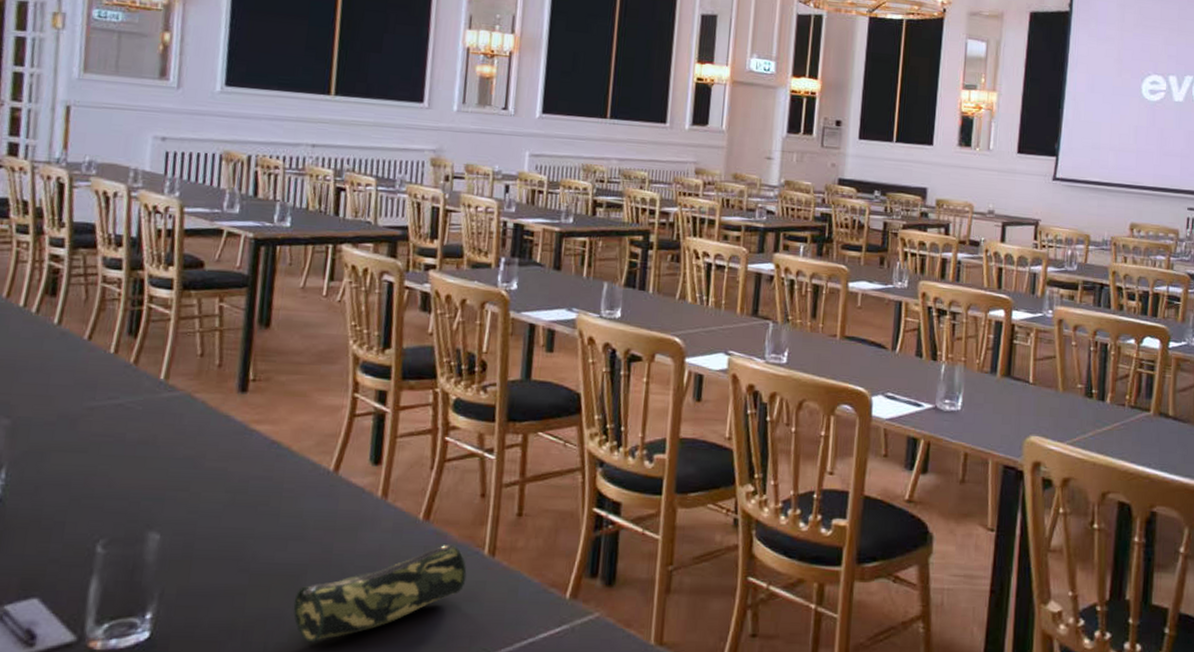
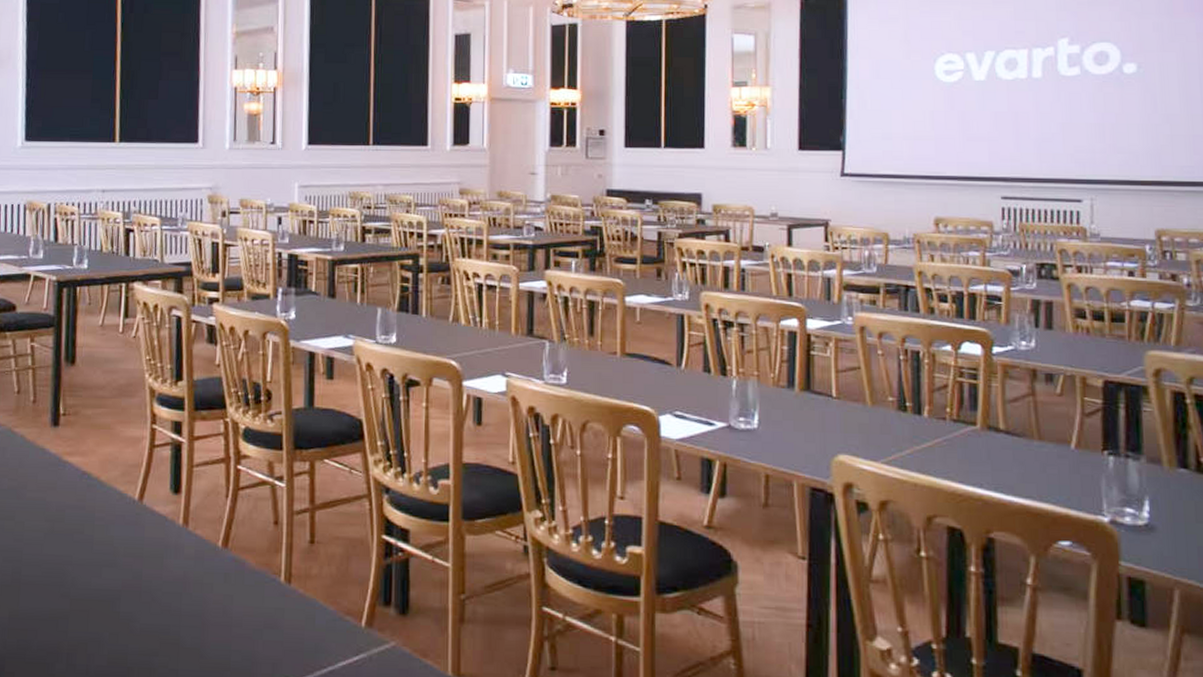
pencil case: present [293,544,467,643] -> none [110,571,266,667]

